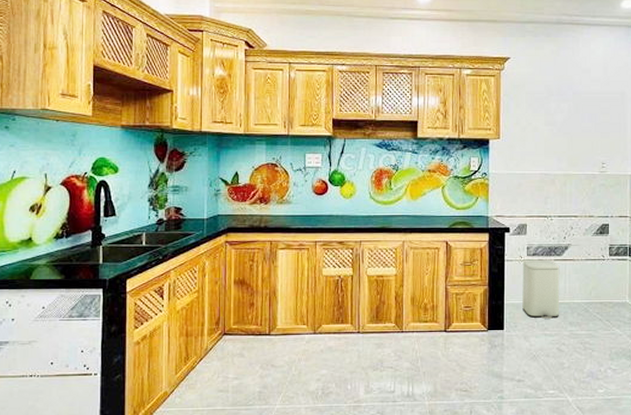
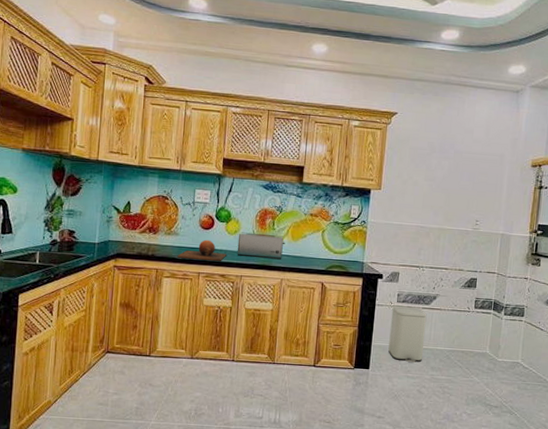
chopping board: none [291,206,343,227] -> present [177,239,226,261]
toaster: none [354,194,404,221] -> present [237,232,286,260]

